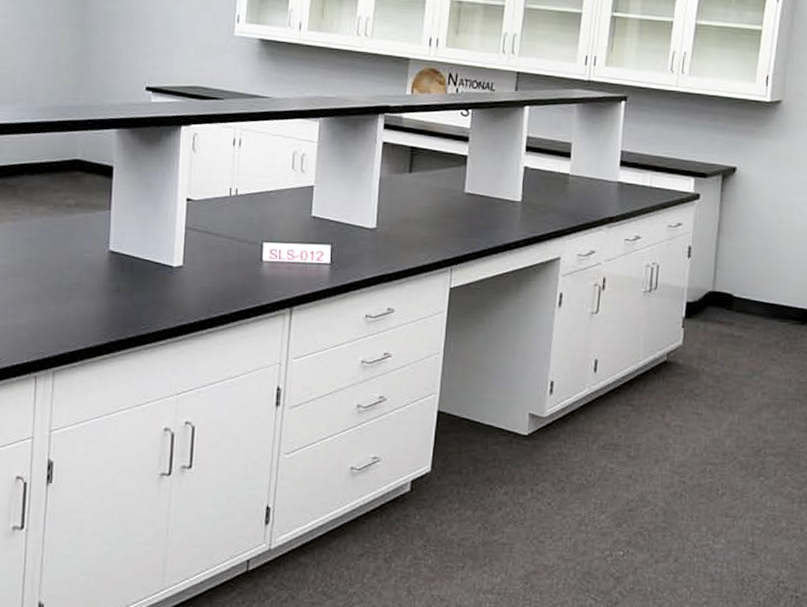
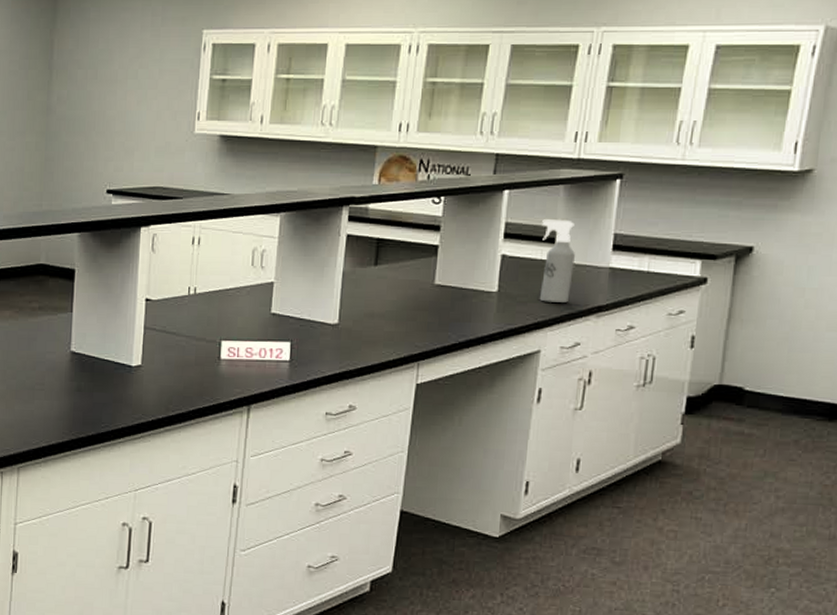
spray bottle: none [559,135,588,213] -> present [540,219,575,303]

